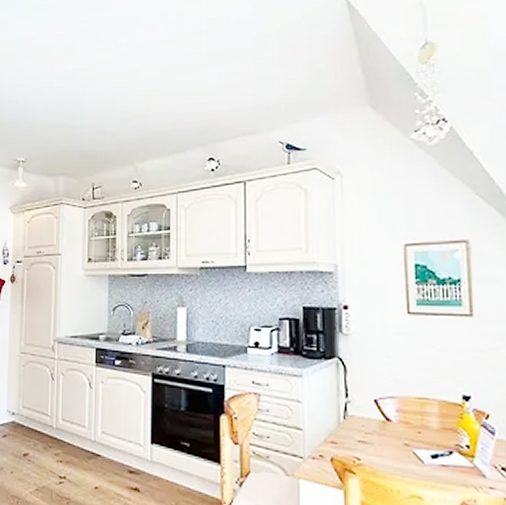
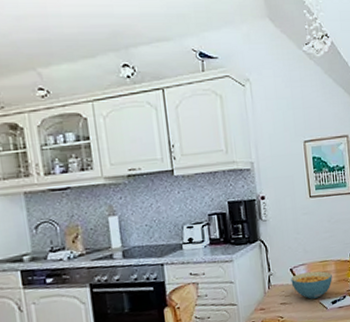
cereal bowl: none [374,408,434,445] -> present [291,271,332,299]

